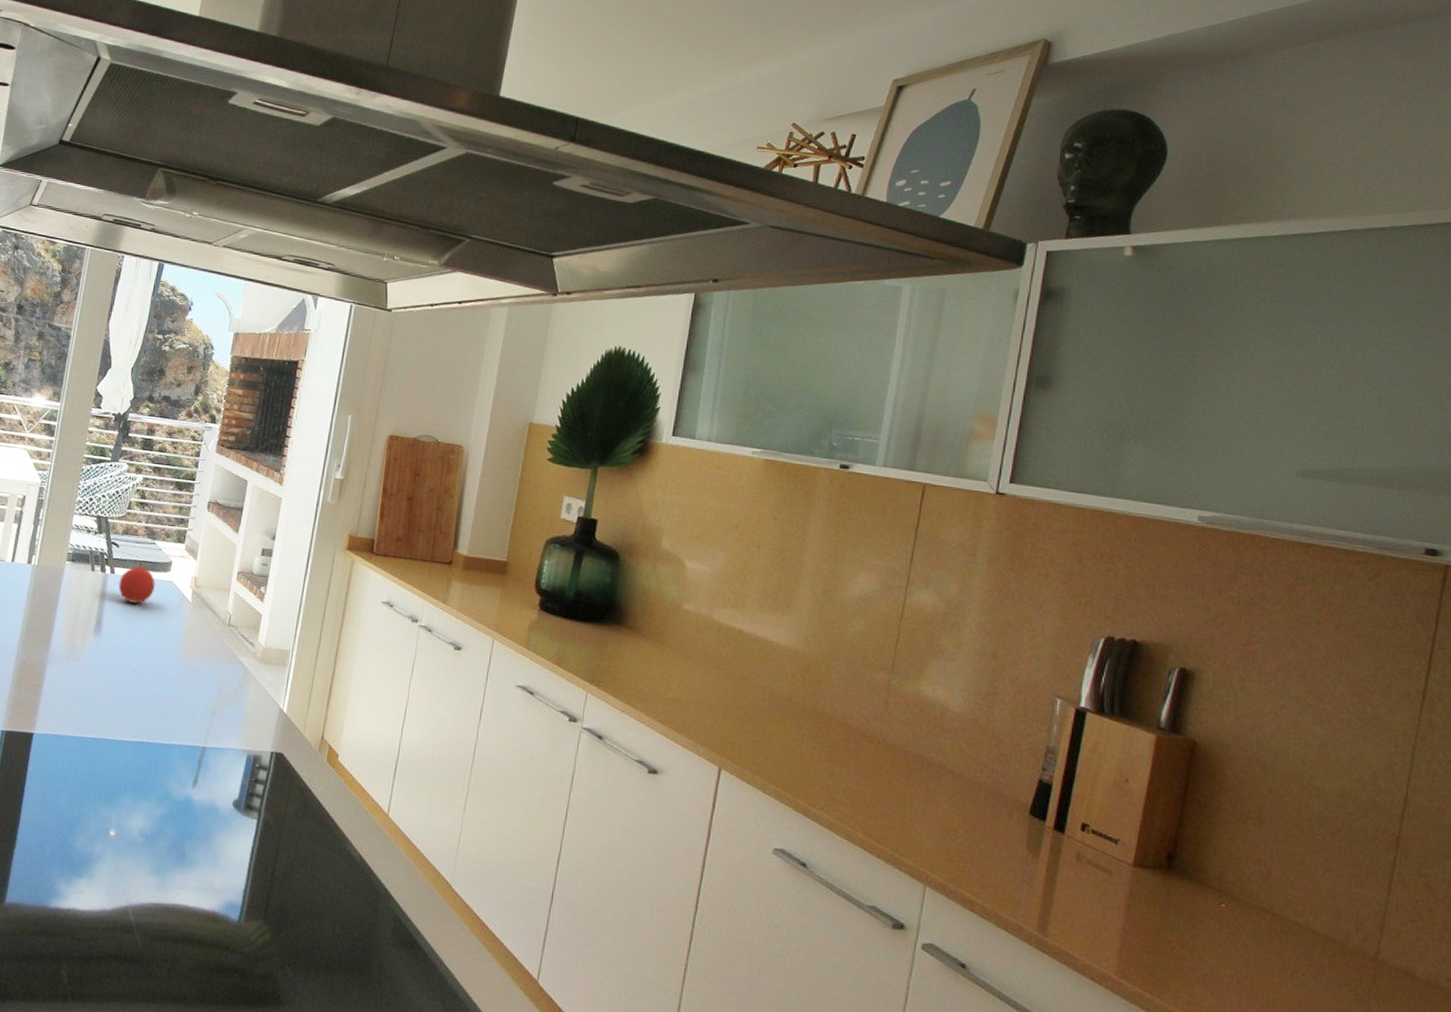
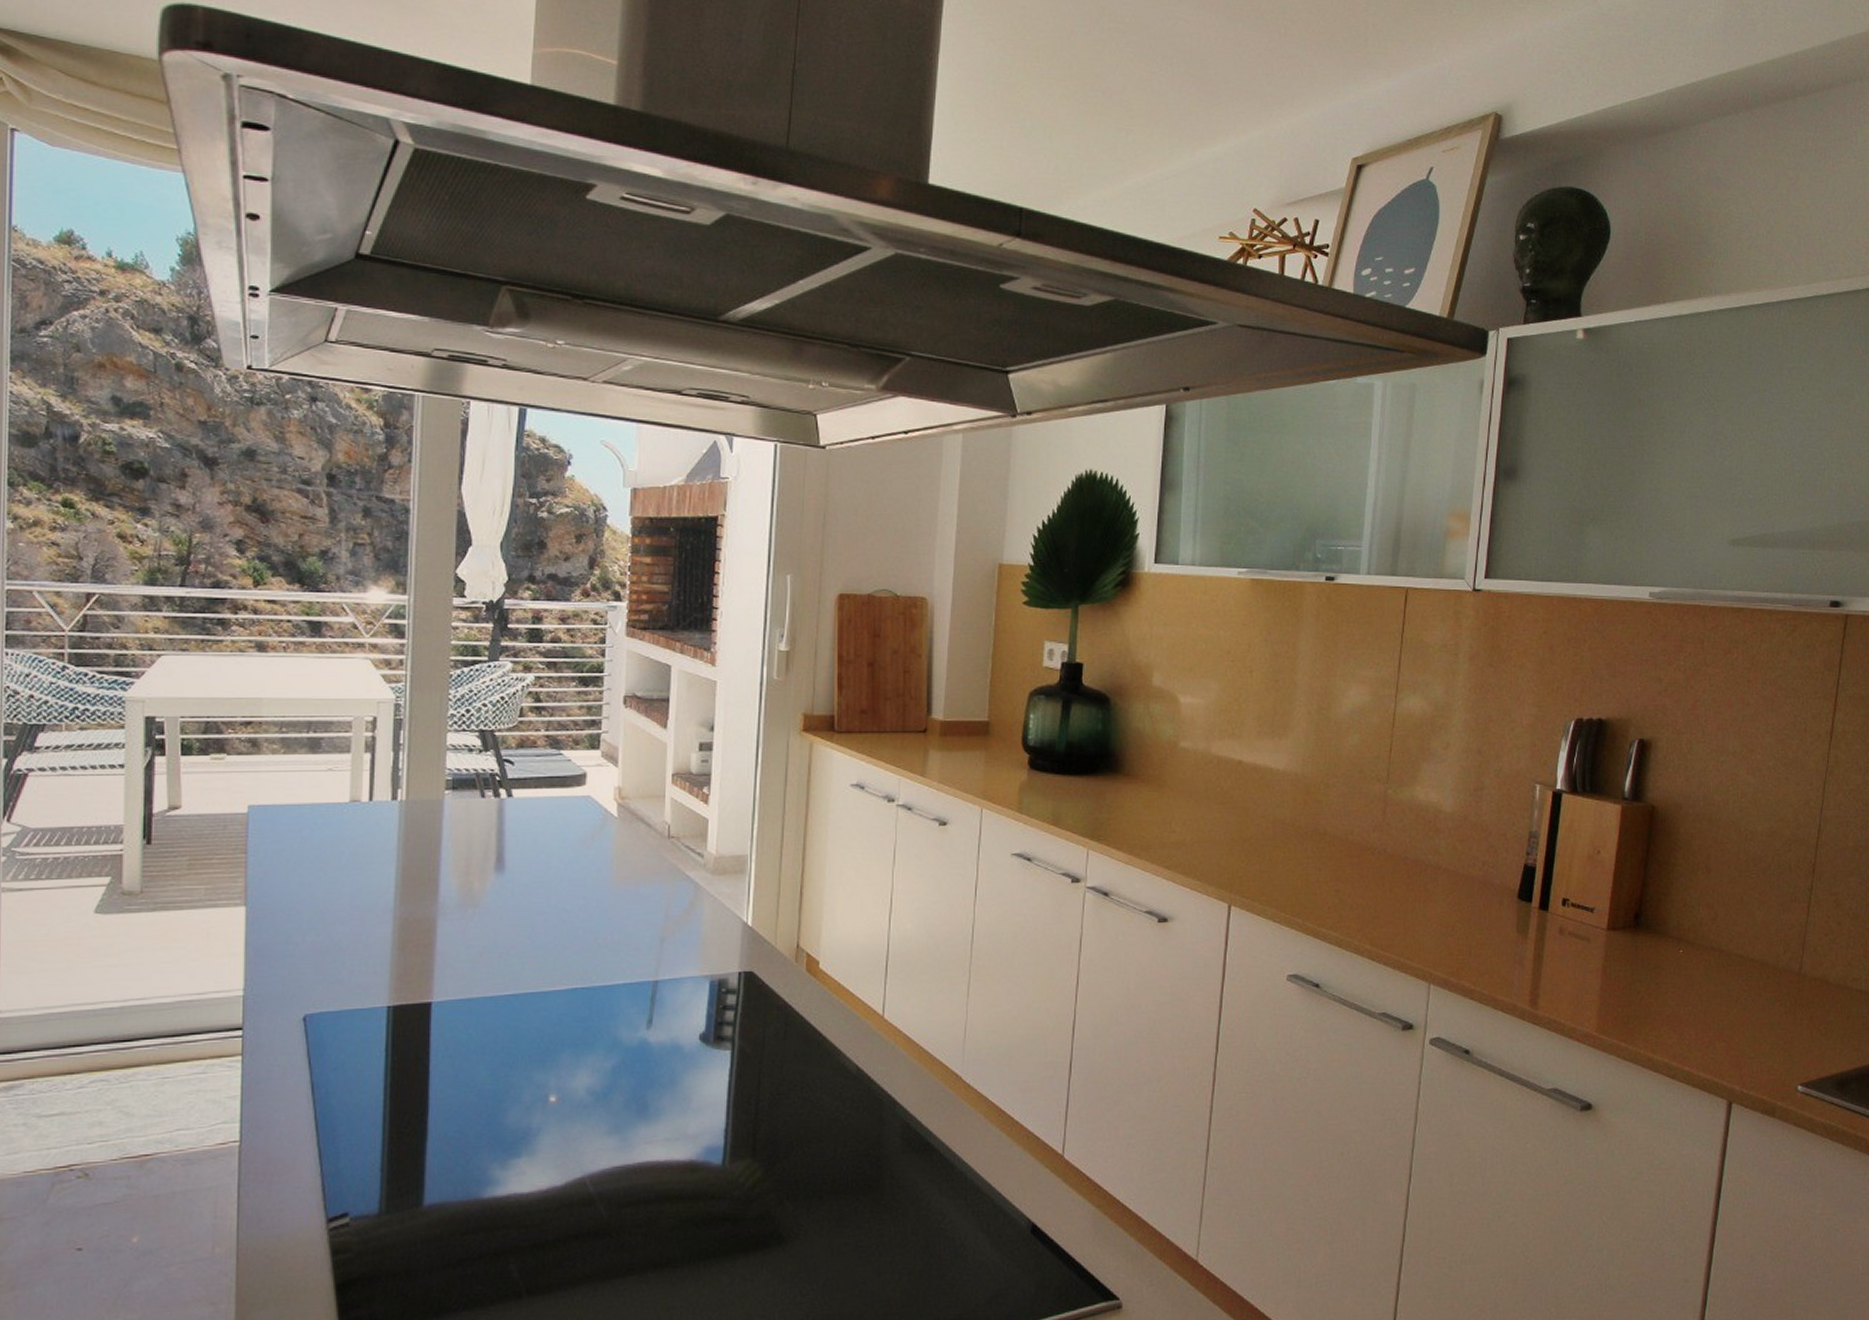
fruit: present [118,560,155,604] -> none [520,776,568,828]

